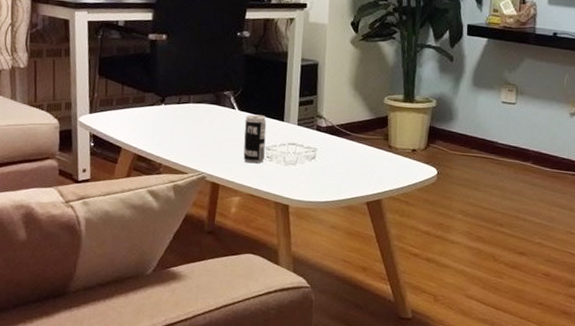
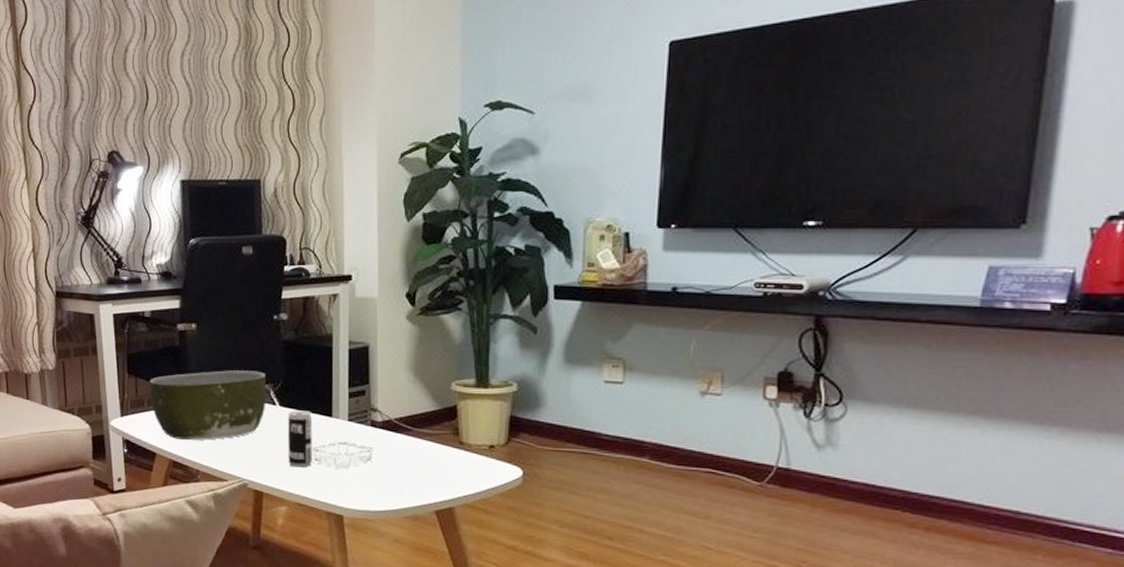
bowl: none [119,77,228,138] -> present [149,370,267,441]

